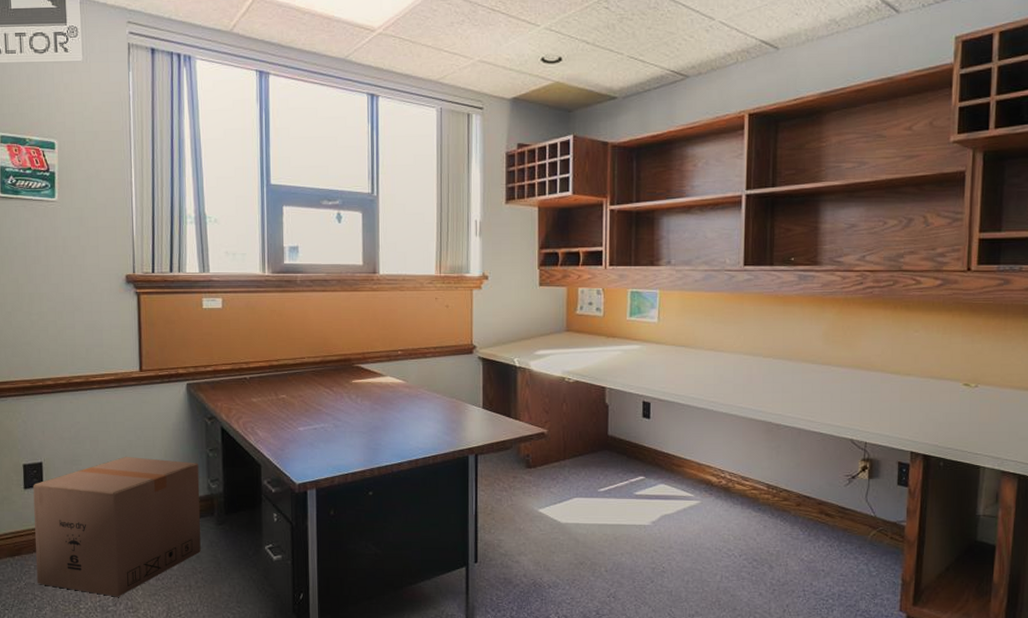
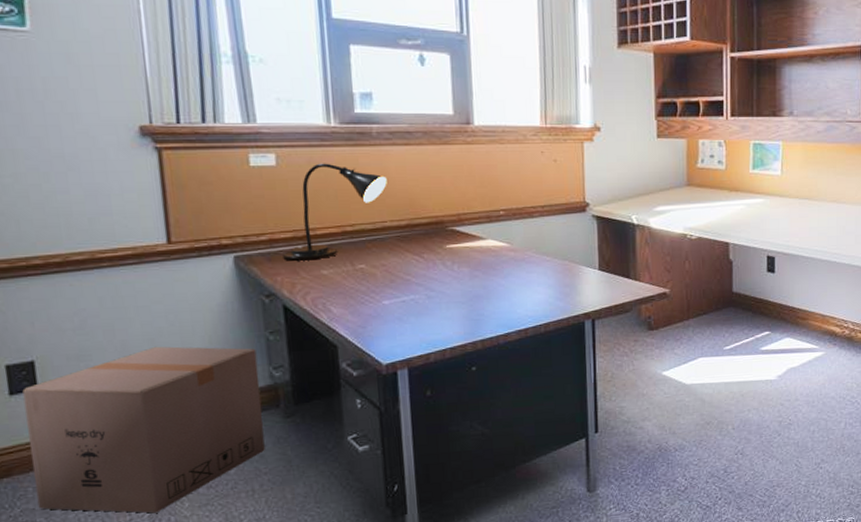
desk lamp: none [223,306,307,389] -> present [283,163,387,261]

